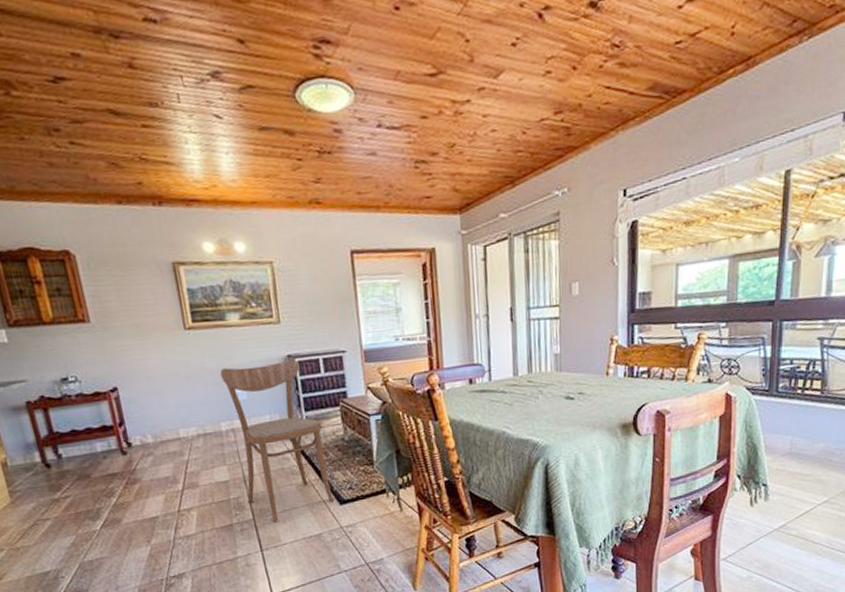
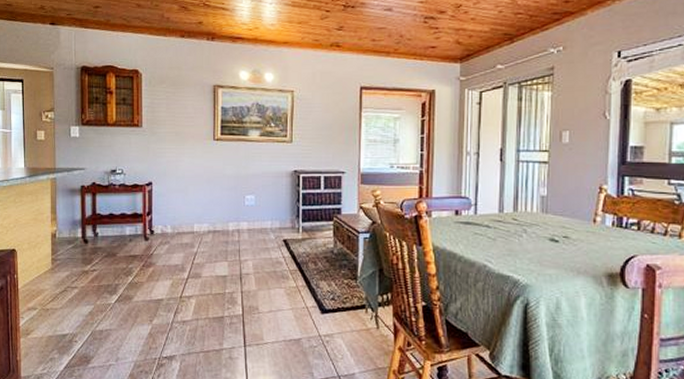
dining chair: present [220,359,334,523] -> none [236,174,316,321]

